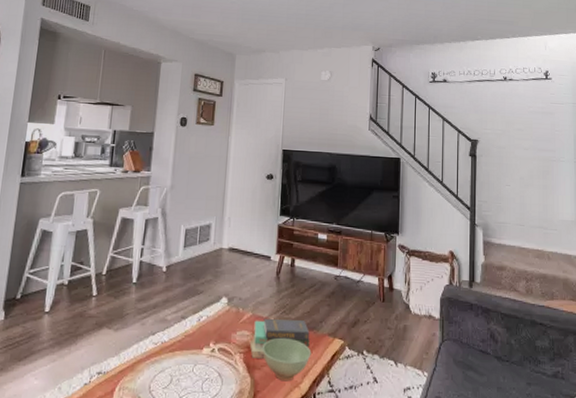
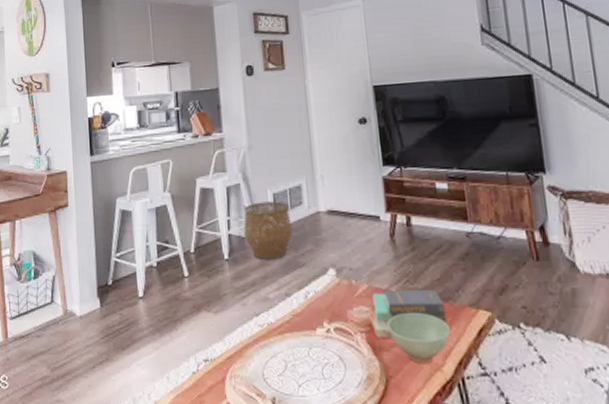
basket: none [154,235,198,286] -> present [243,201,293,259]

